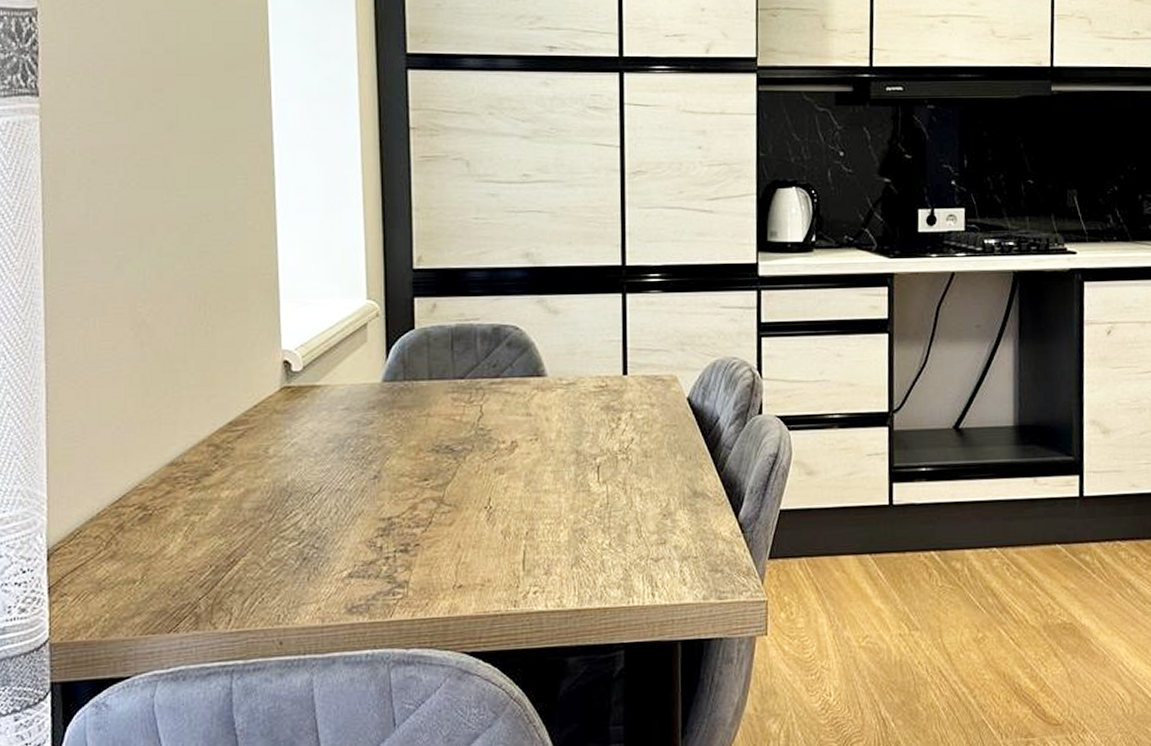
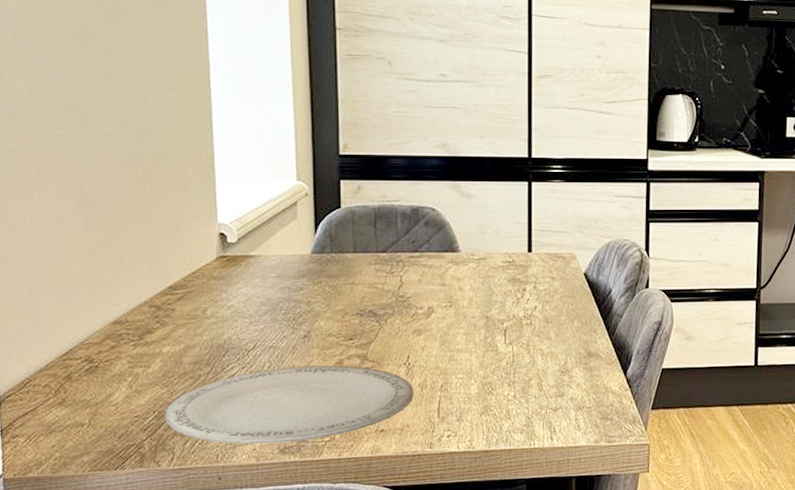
plate: none [222,510,496,603] -> present [164,365,414,445]

